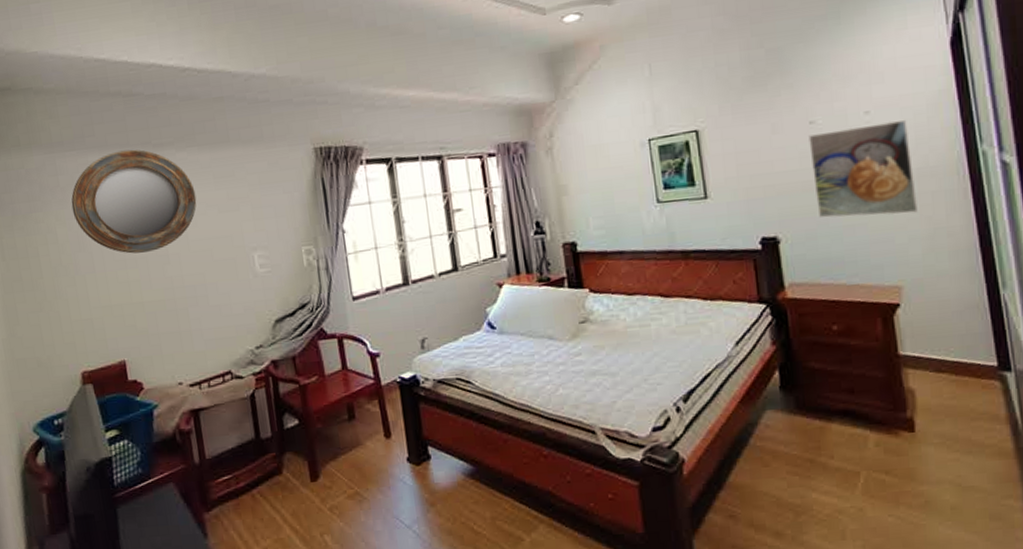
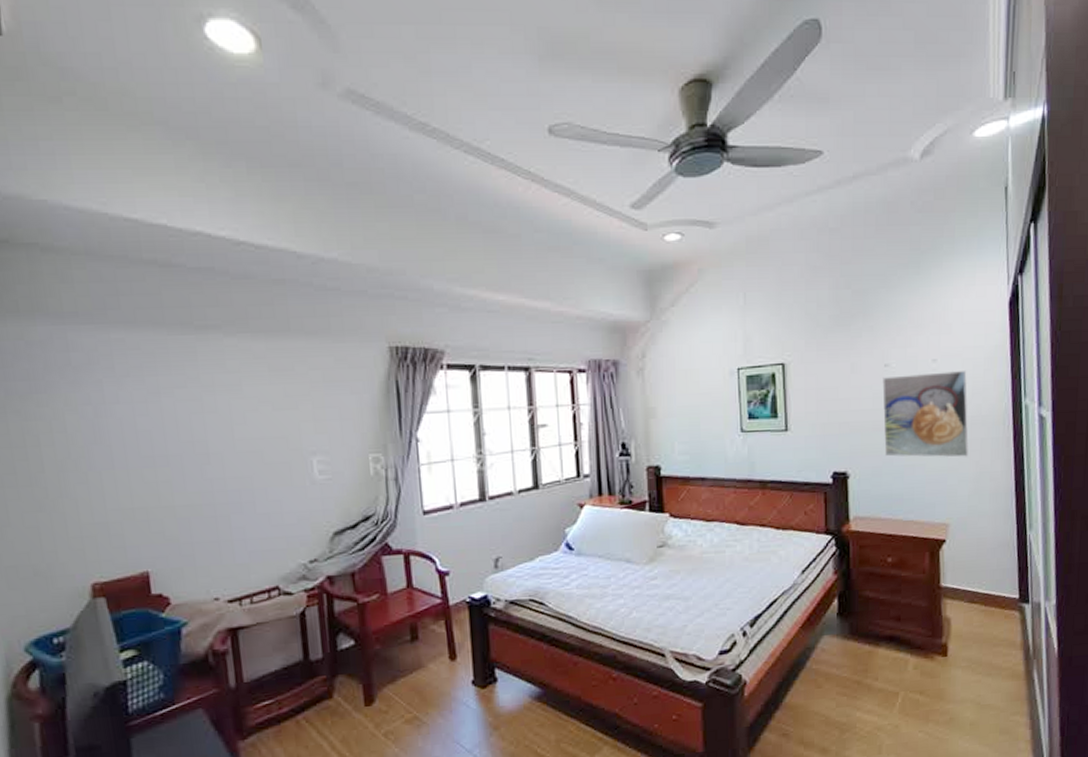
home mirror: present [71,149,197,254] -> none [85,329,247,450]

